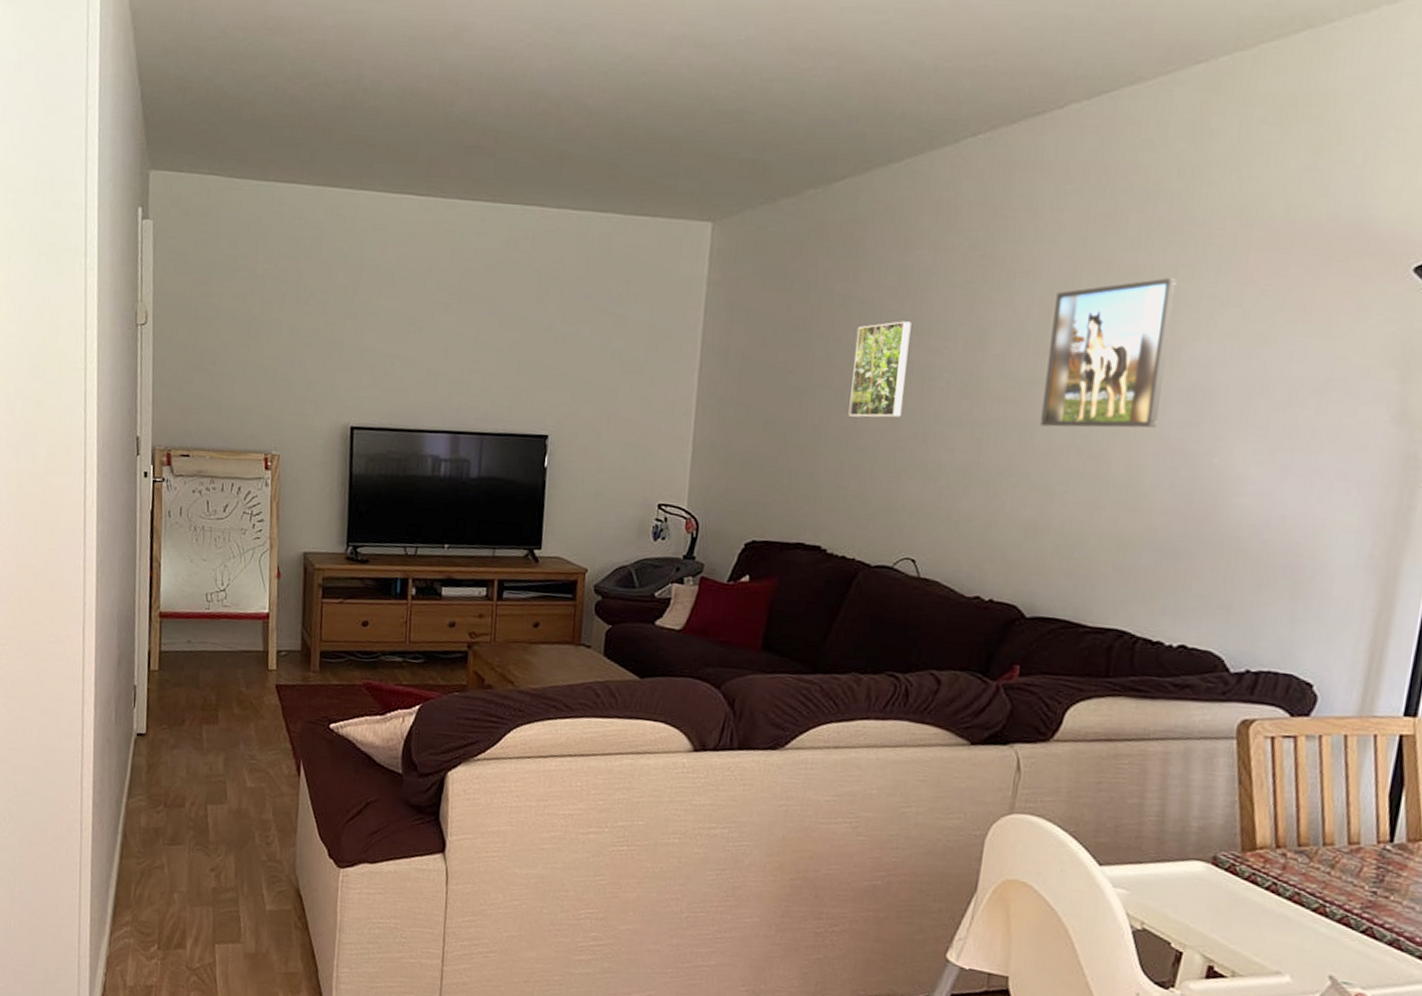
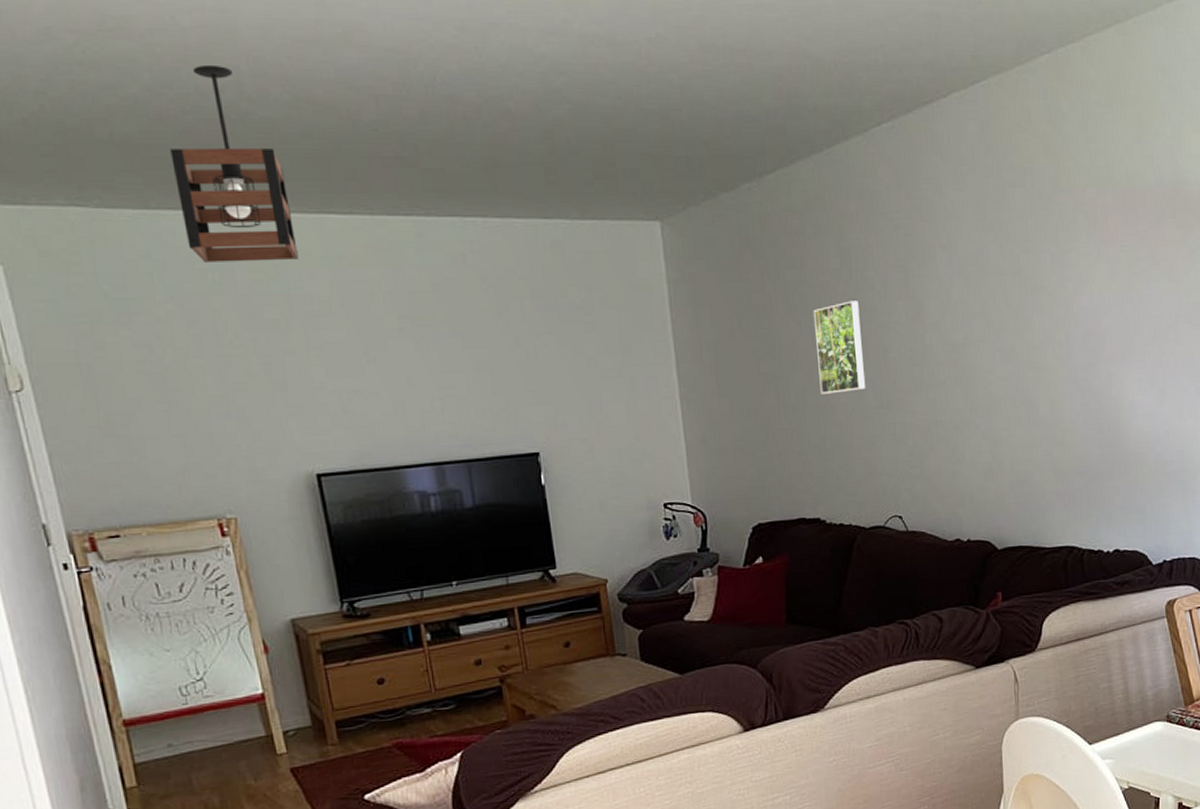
pendant light: none [291,58,380,234] -> present [170,64,299,262]
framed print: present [1040,278,1177,428] -> none [971,242,1066,382]

